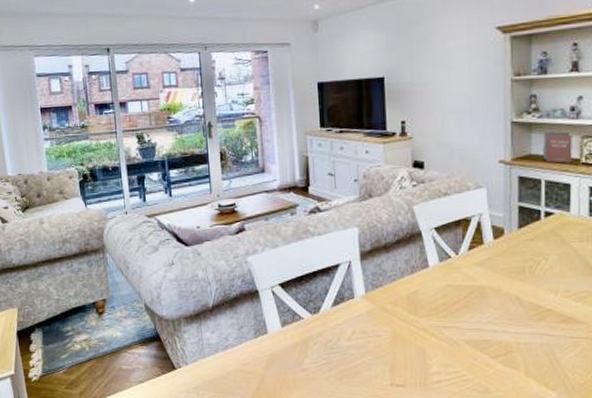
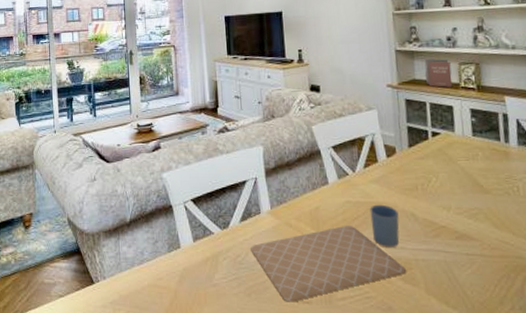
placemat: none [343,310,506,386] -> present [250,226,406,302]
mug: none [472,288,503,331] -> present [369,204,400,247]

